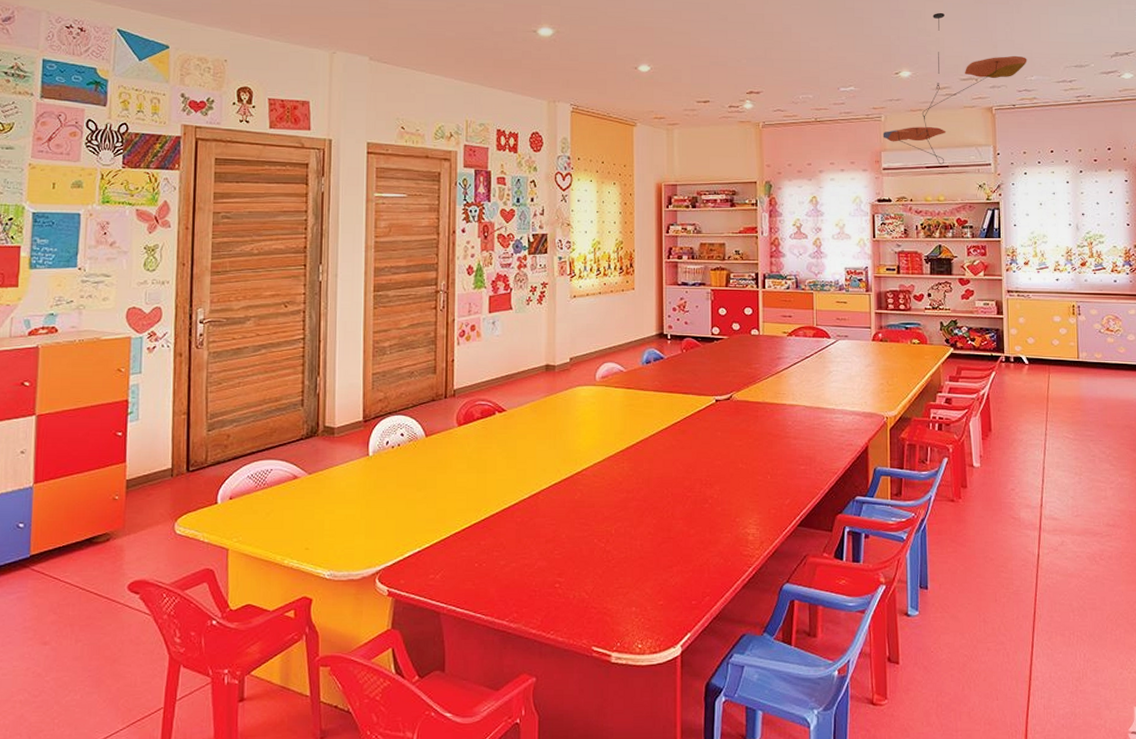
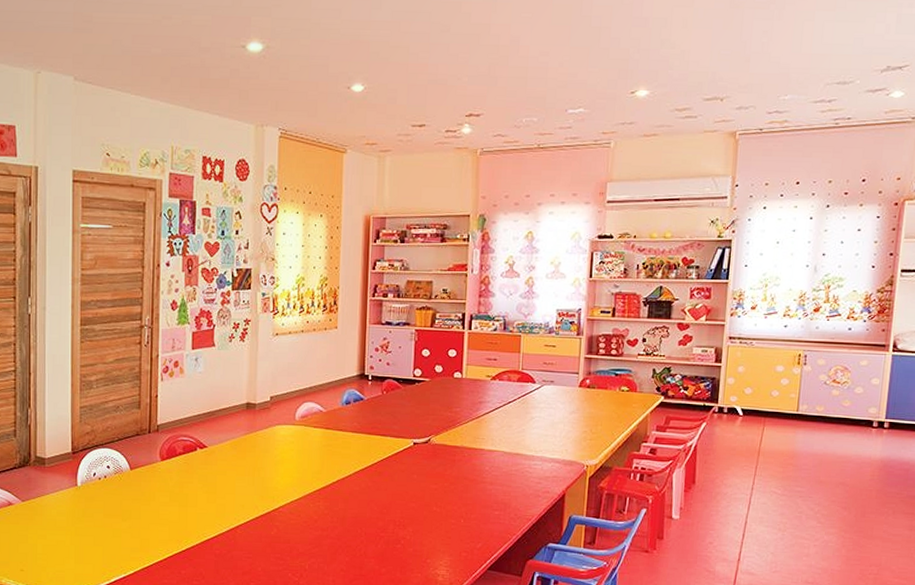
ceiling mobile: present [883,12,1027,165] -> none [610,20,783,197]

